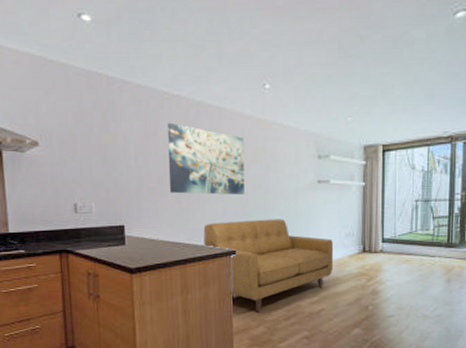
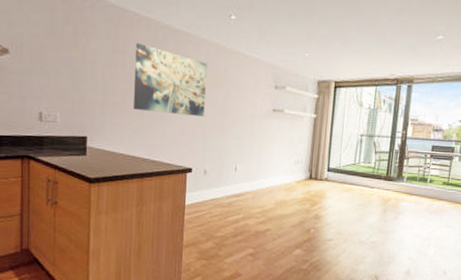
sofa: present [201,219,334,312] -> none [159,140,283,228]

